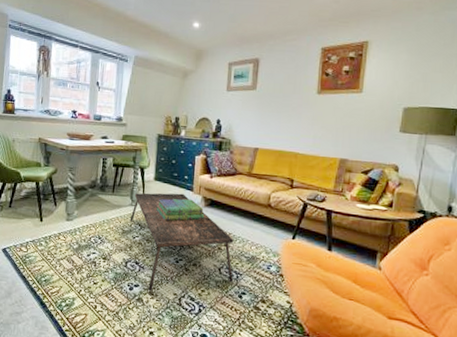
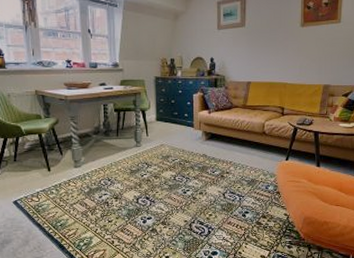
coffee table: present [130,193,233,292] -> none [136,130,236,222]
stack of books: present [156,198,205,222] -> none [160,135,206,158]

